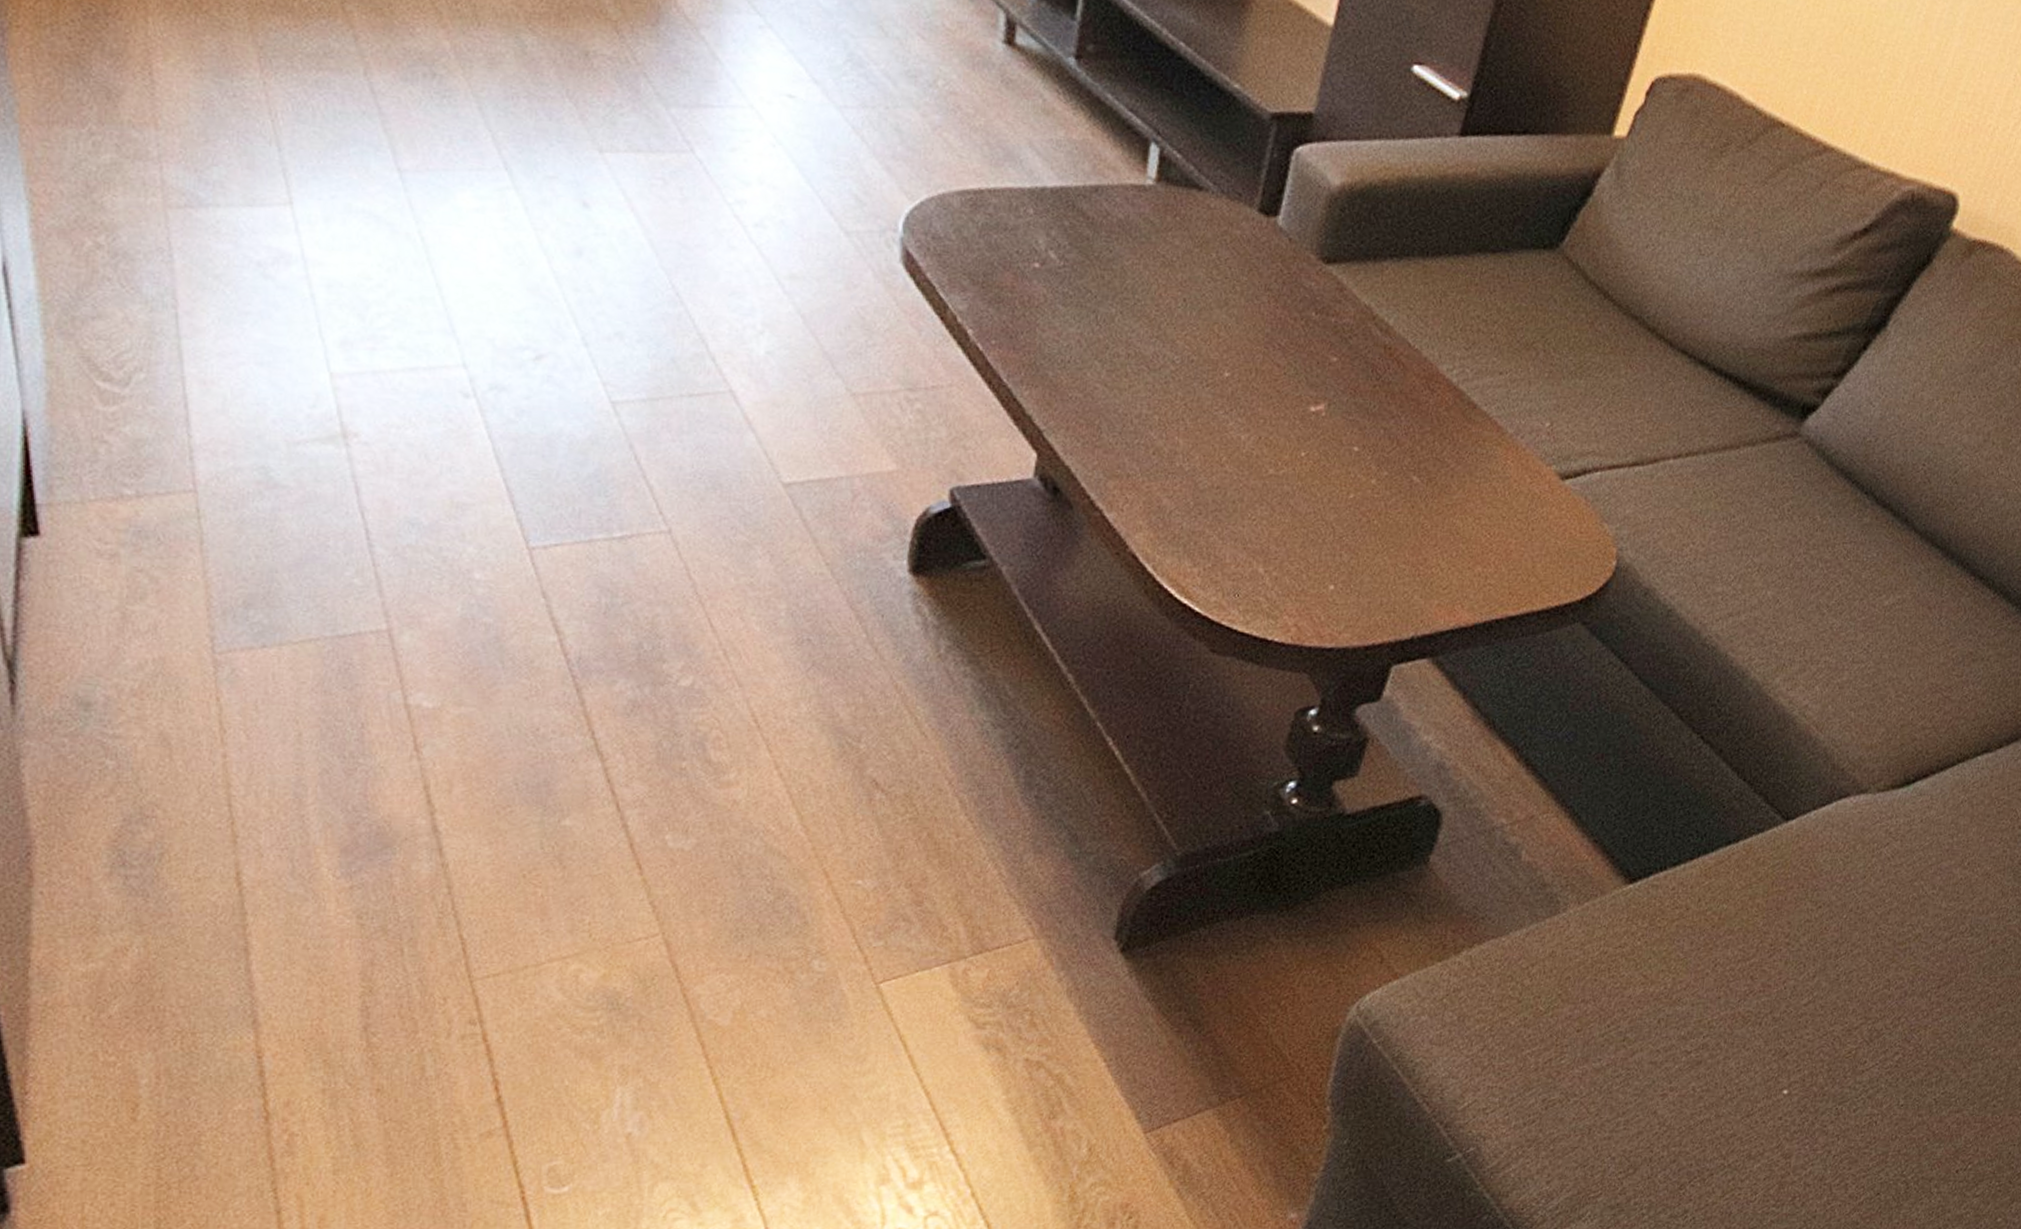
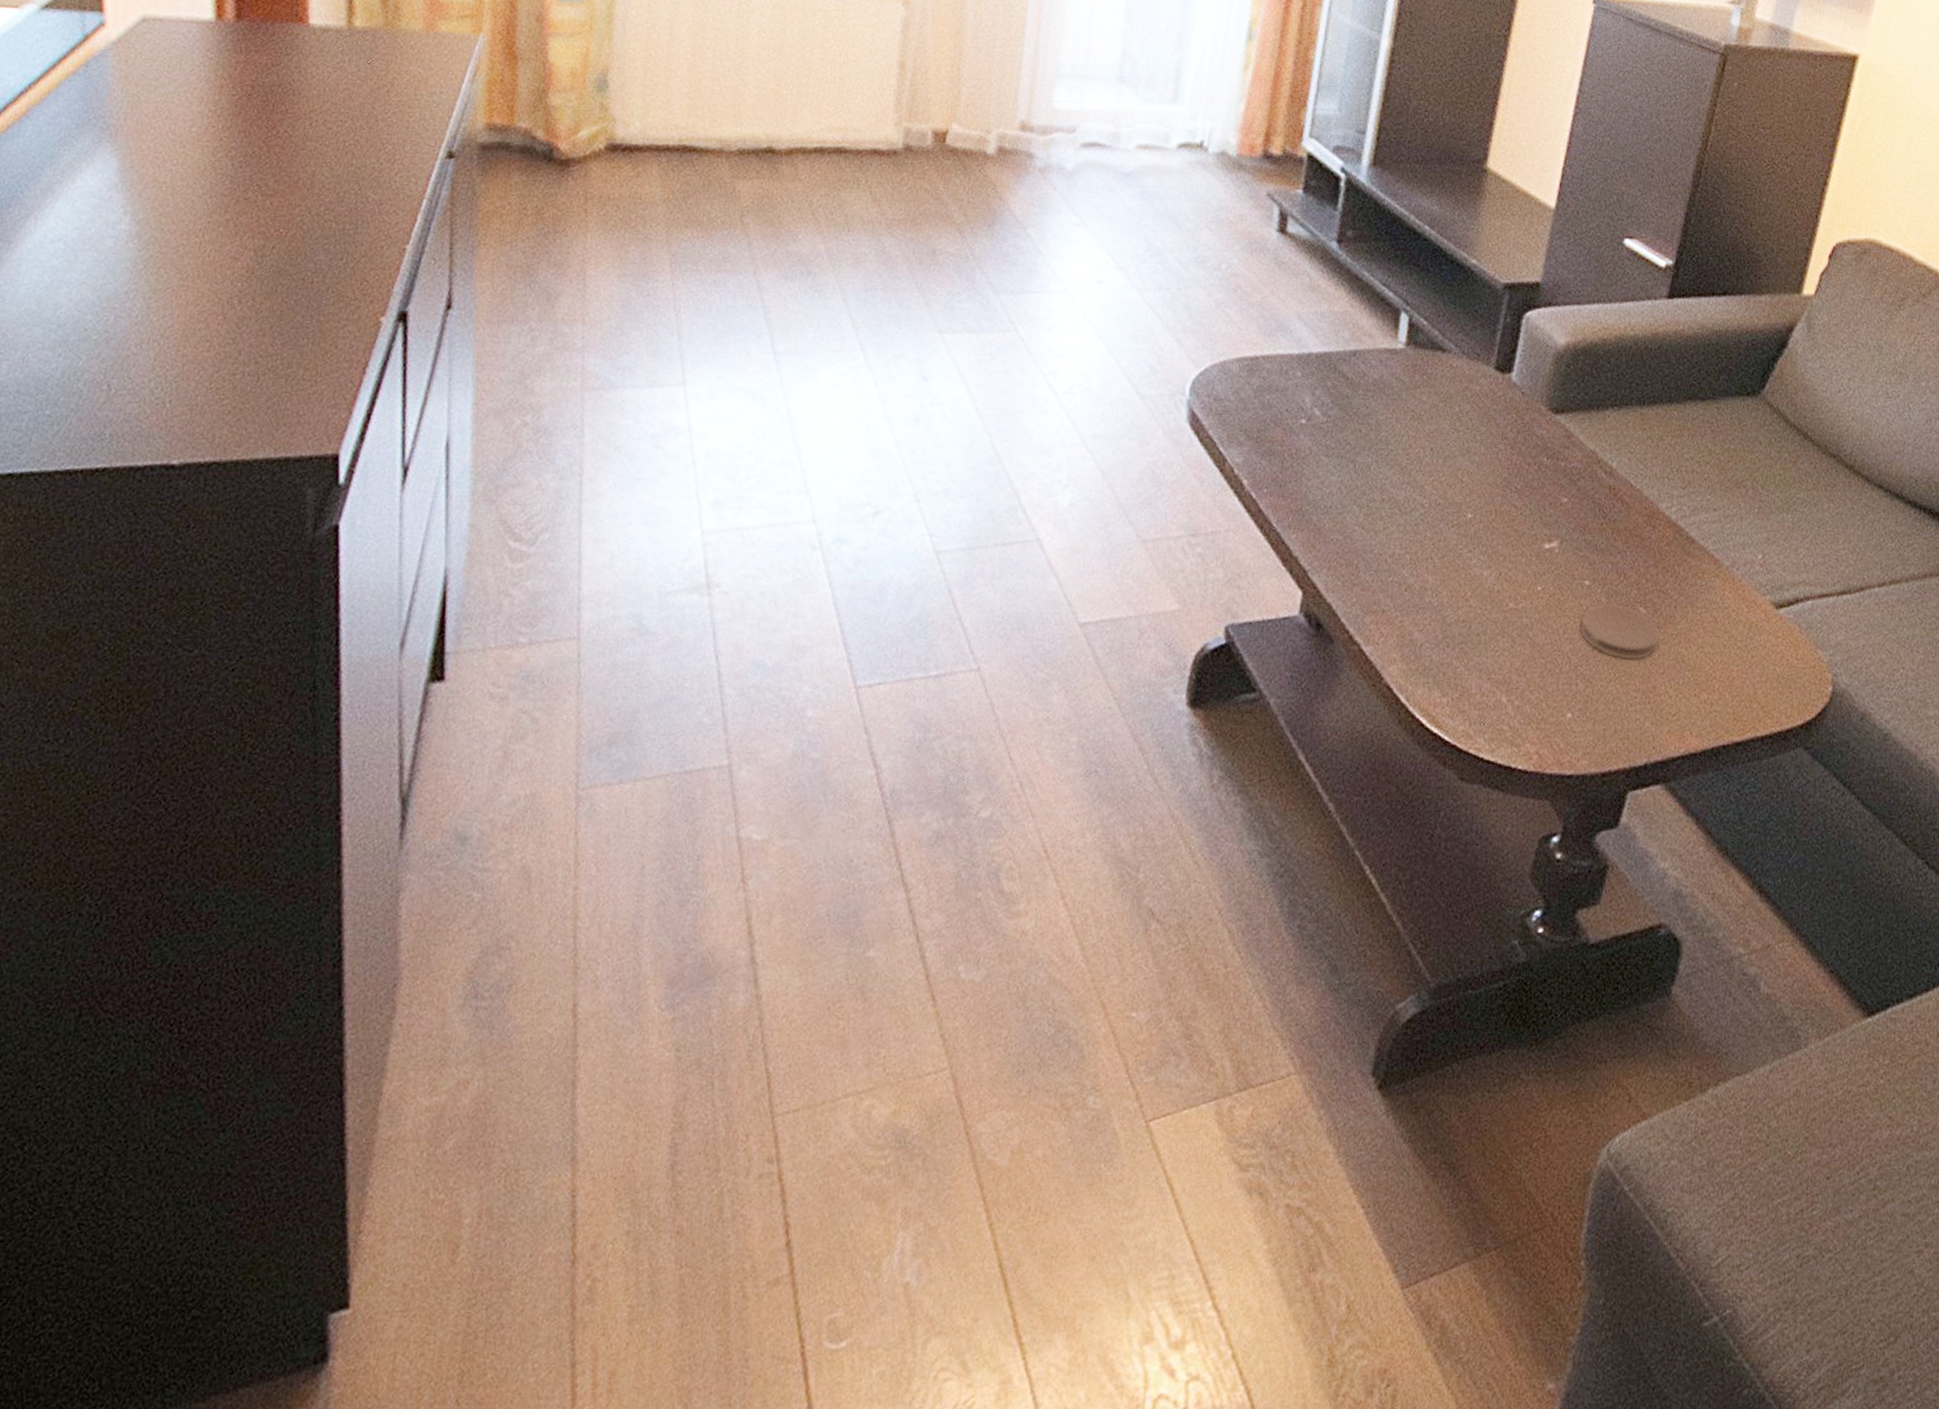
coaster: none [1346,470,1435,531] -> present [1579,603,1661,660]

